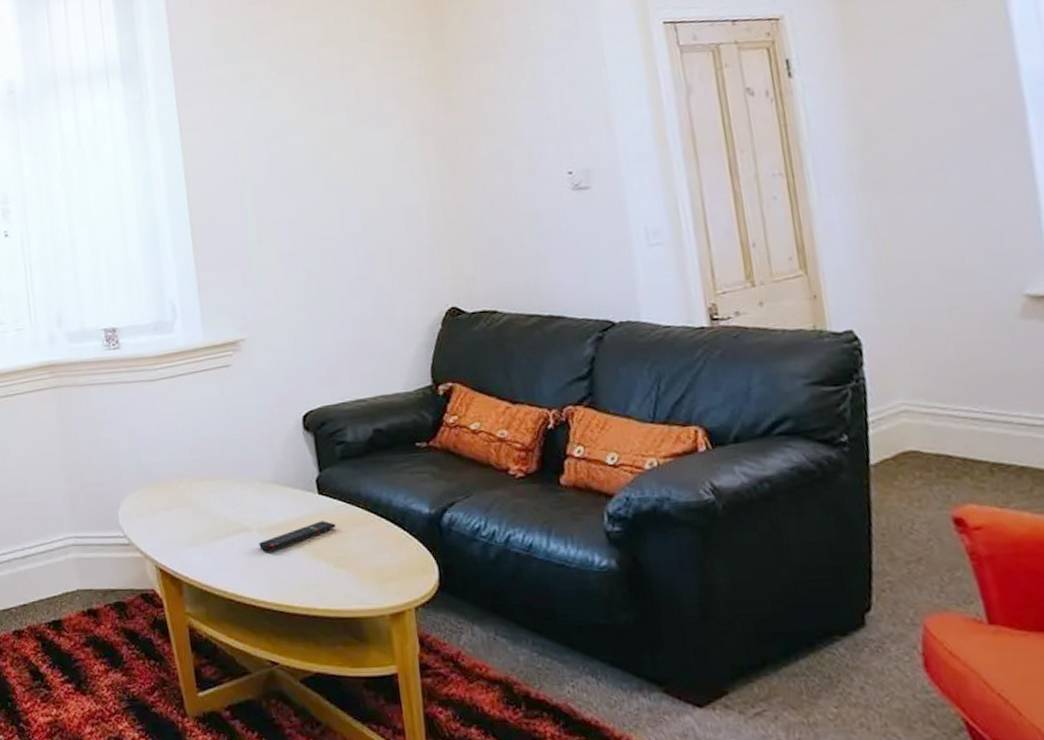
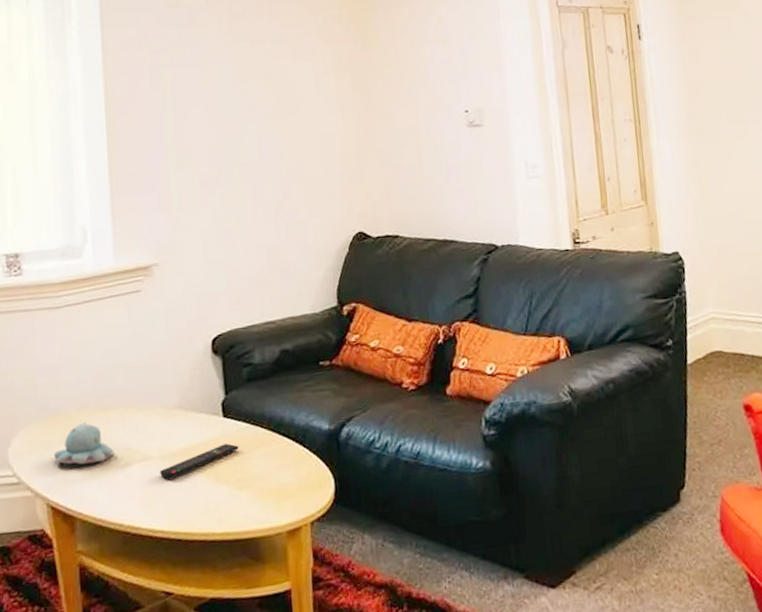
candle: none [159,491,215,532] -> present [54,422,114,465]

